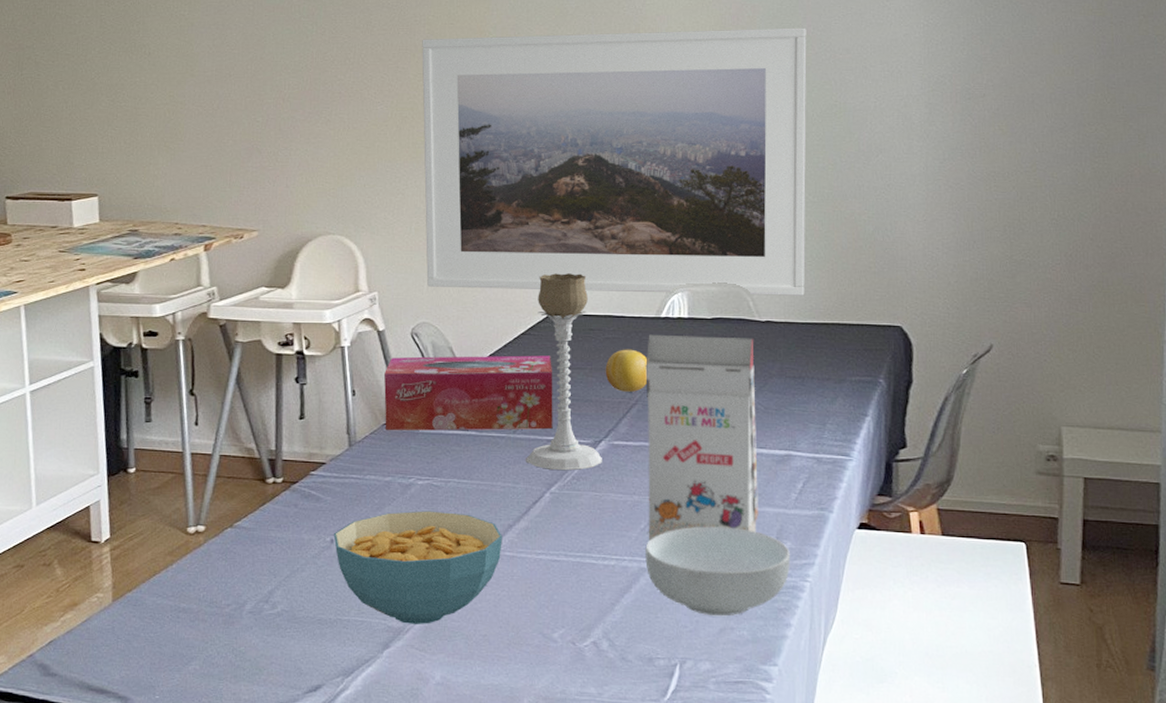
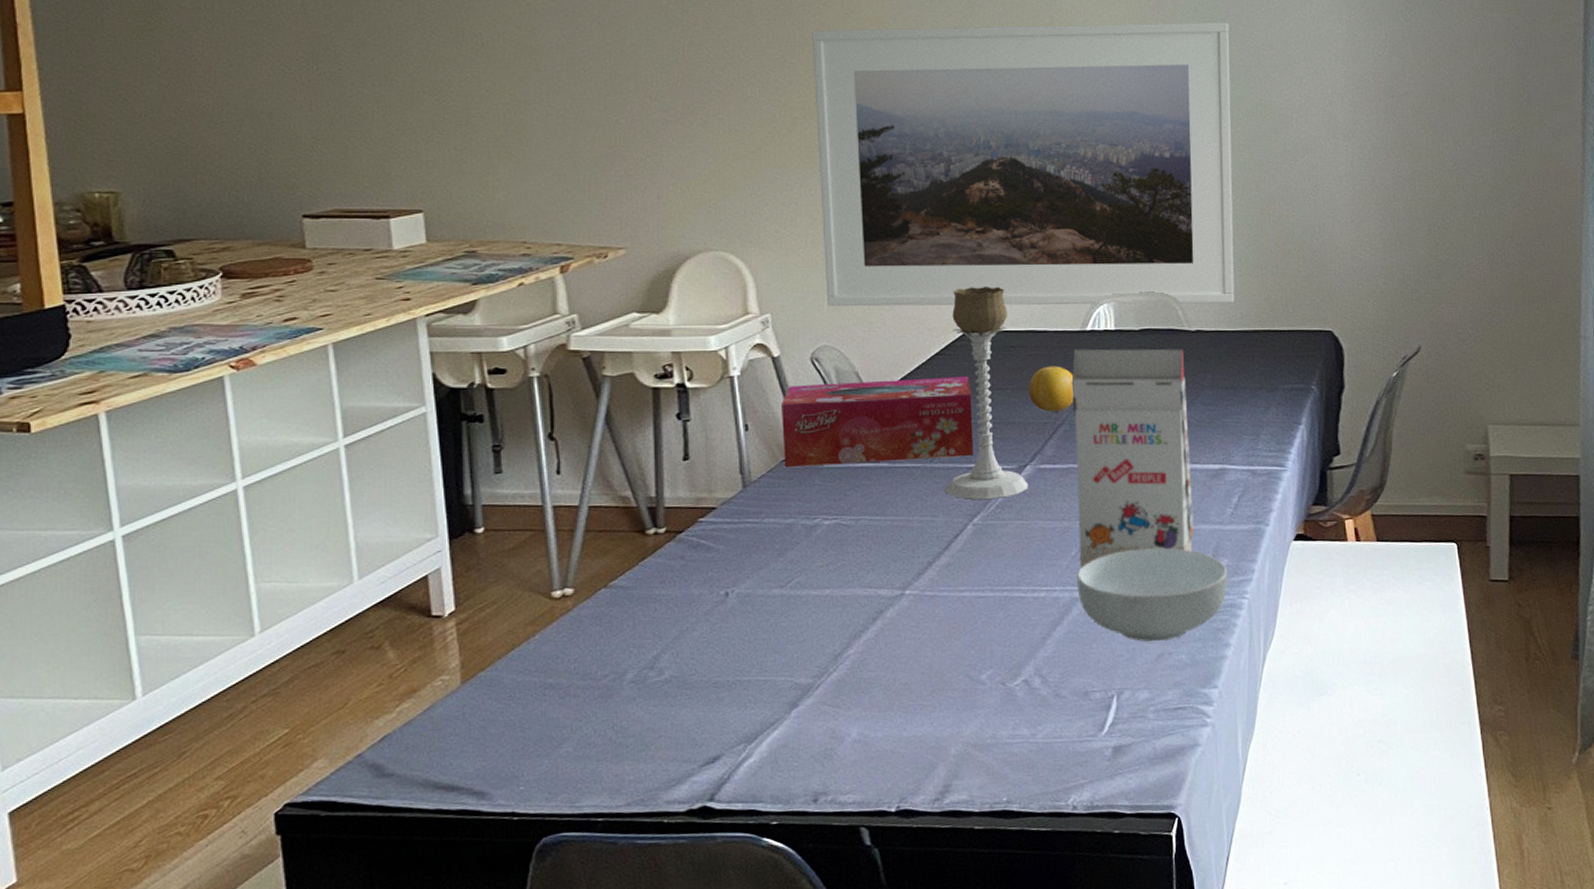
cereal bowl: present [333,511,502,624] -> none [728,552,922,679]

